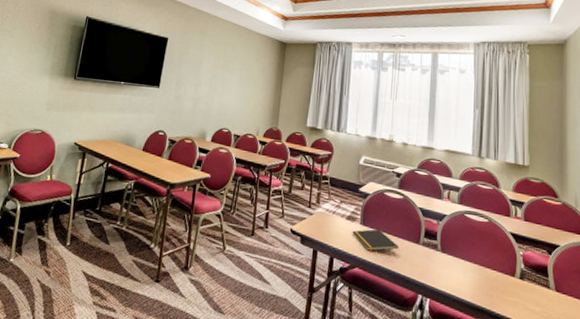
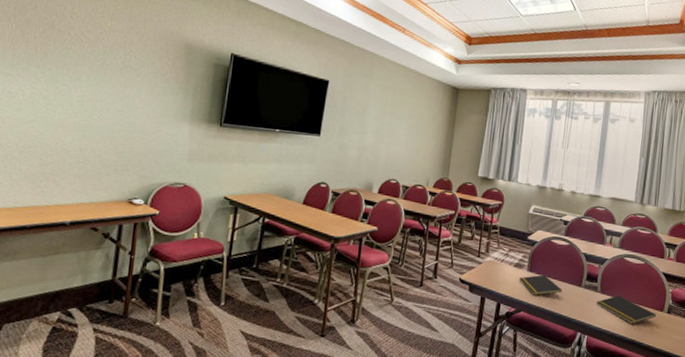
notepad: none [437,255,507,289] -> present [596,295,656,324]

